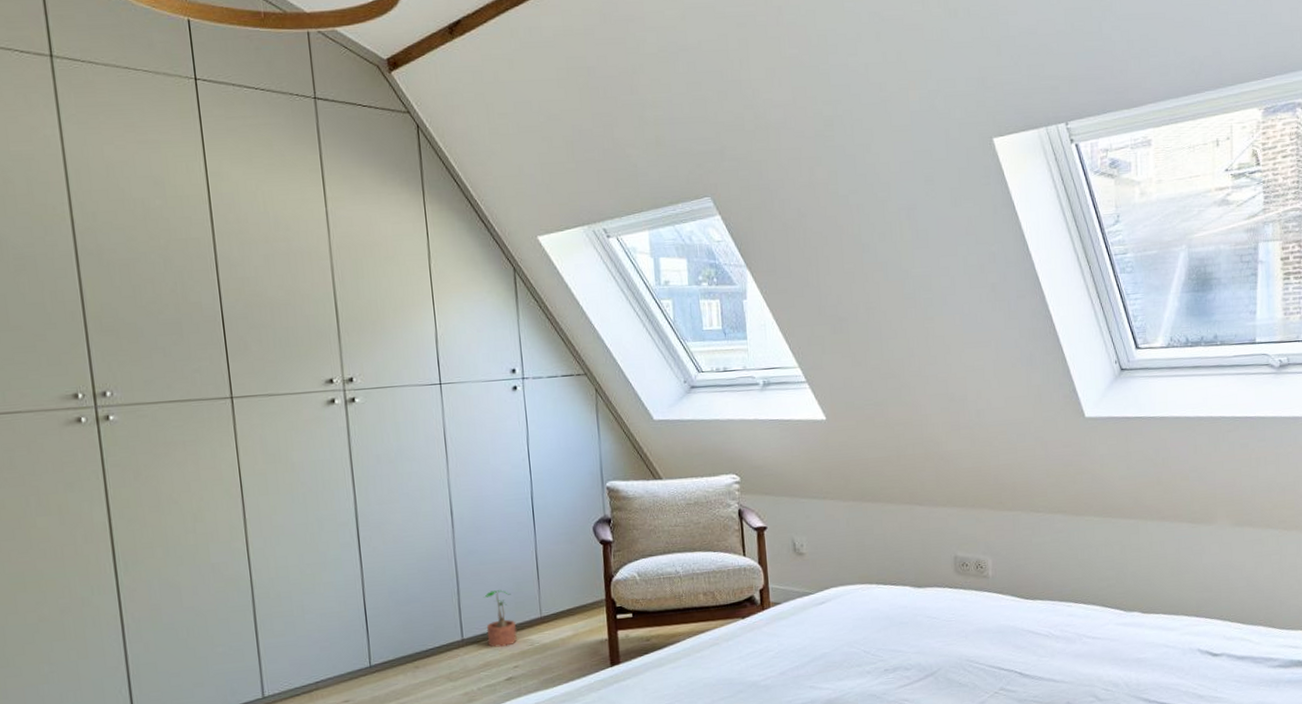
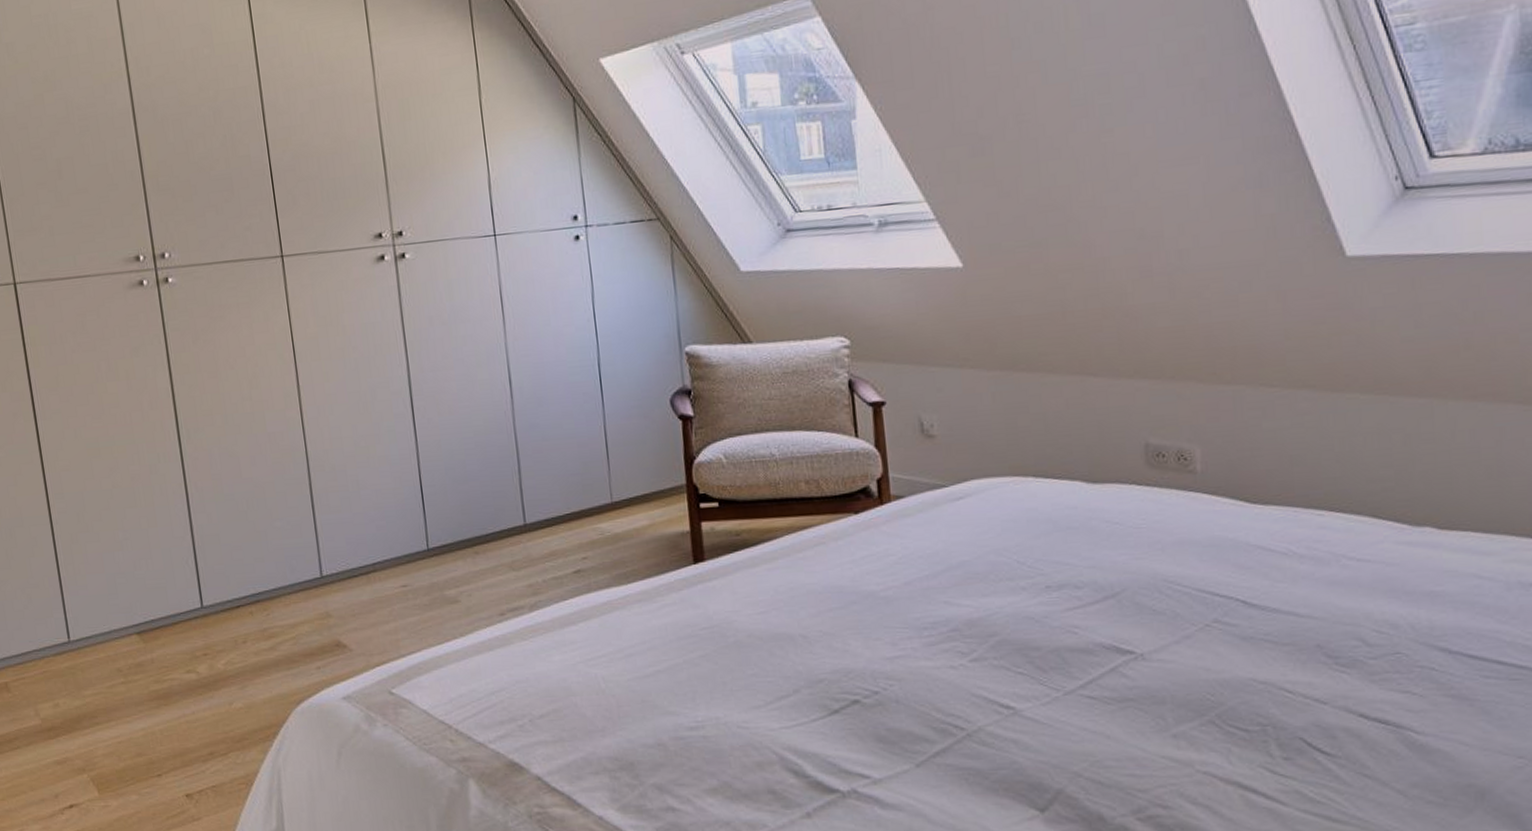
potted plant: present [483,590,517,648] -> none [546,470,585,535]

